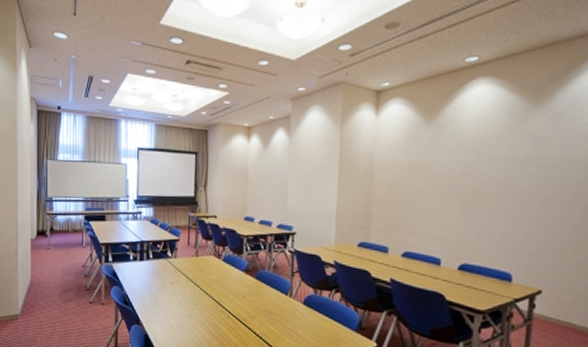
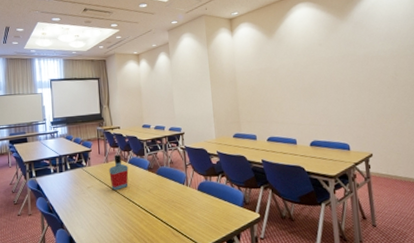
bottle: none [198,248,222,291] -> present [109,154,129,191]

